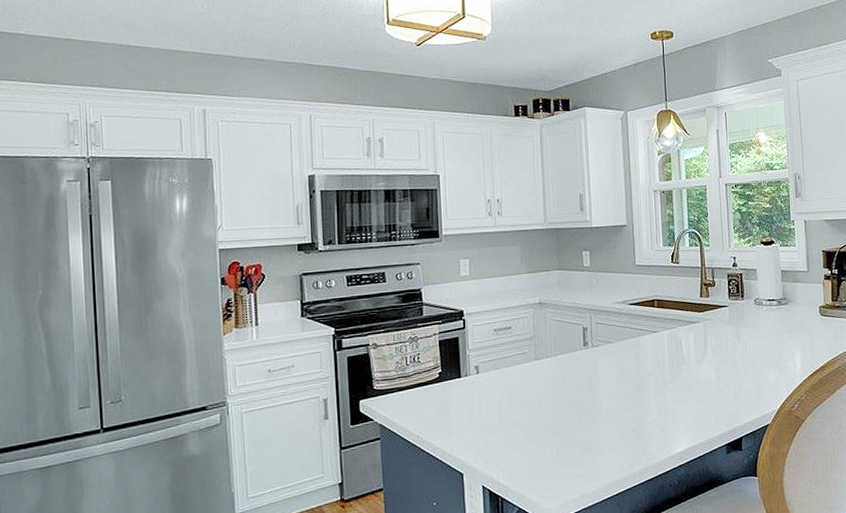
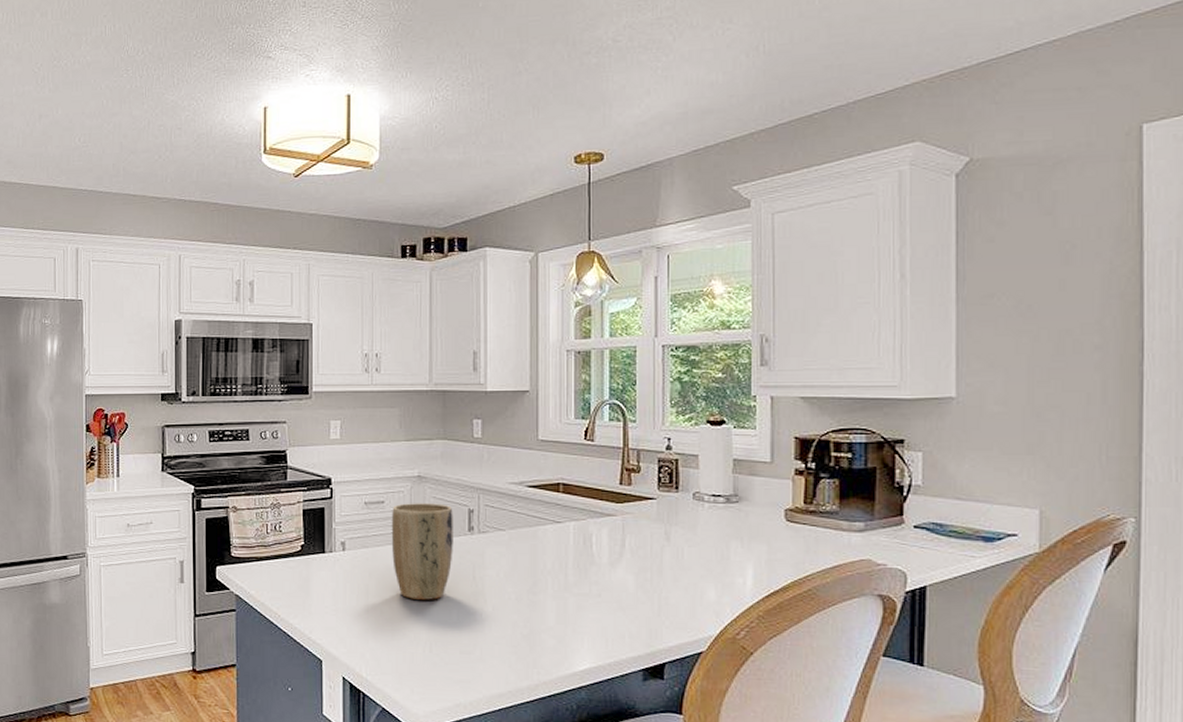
plant pot: none [518,325,572,410] -> present [391,503,453,600]

